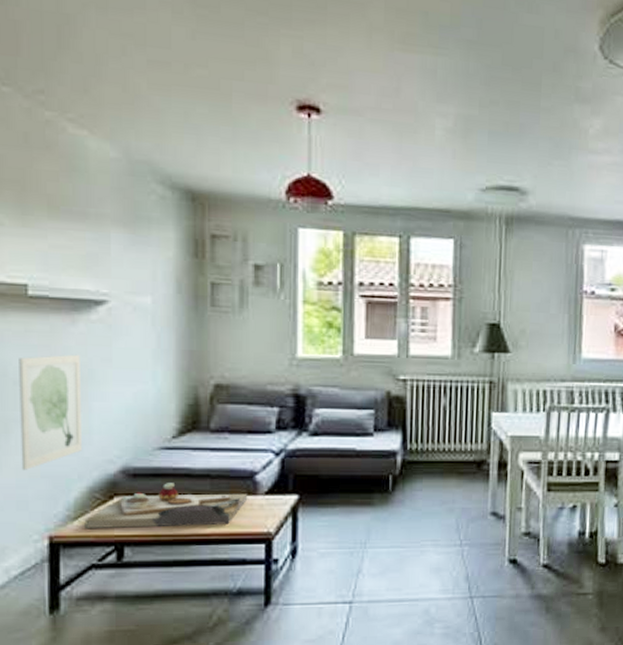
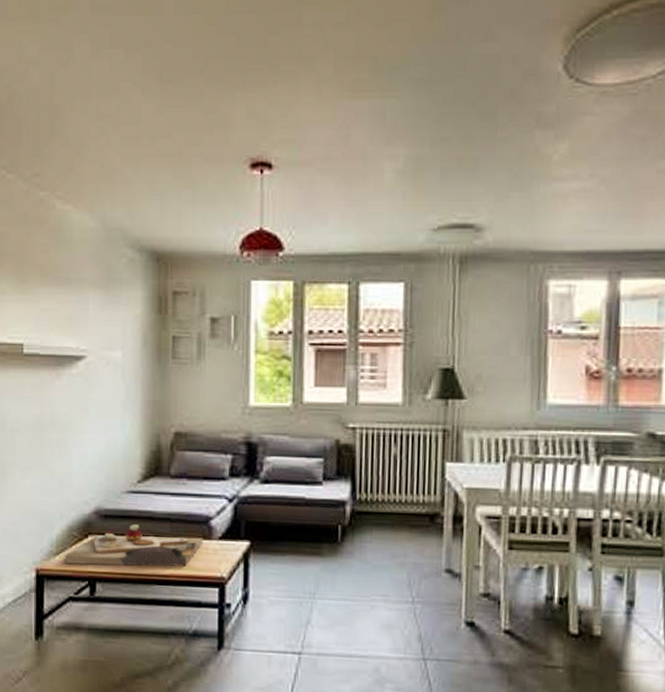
wall art: present [19,354,83,470] -> none [15,405,64,508]

